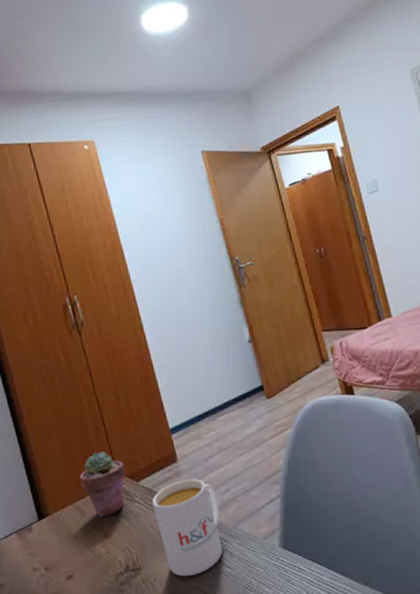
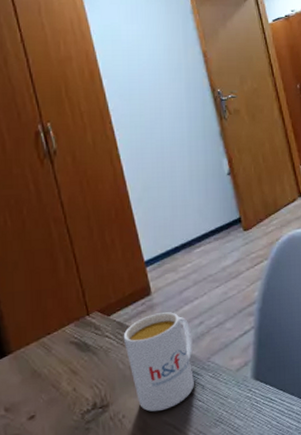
potted succulent: present [79,452,125,518] -> none [46,285,96,354]

